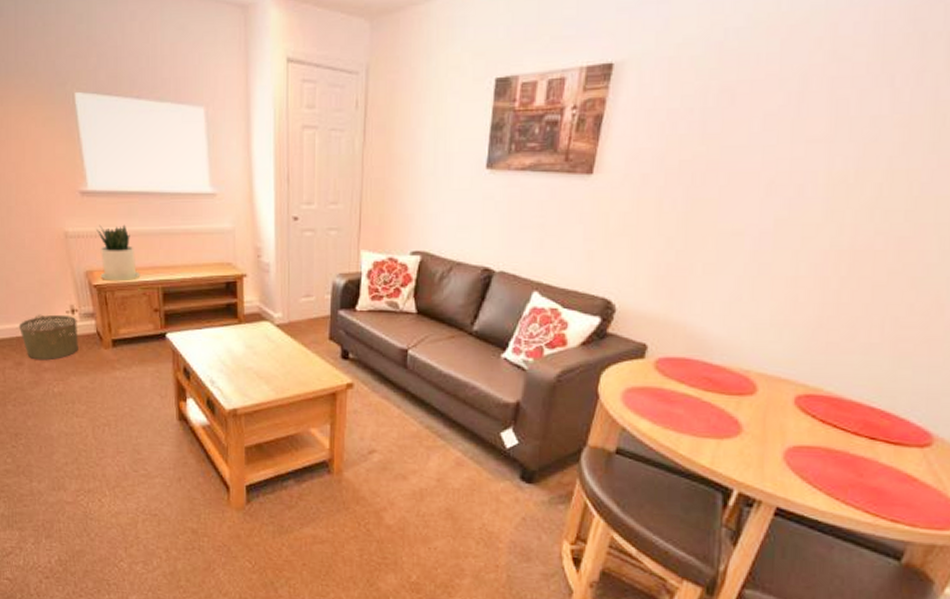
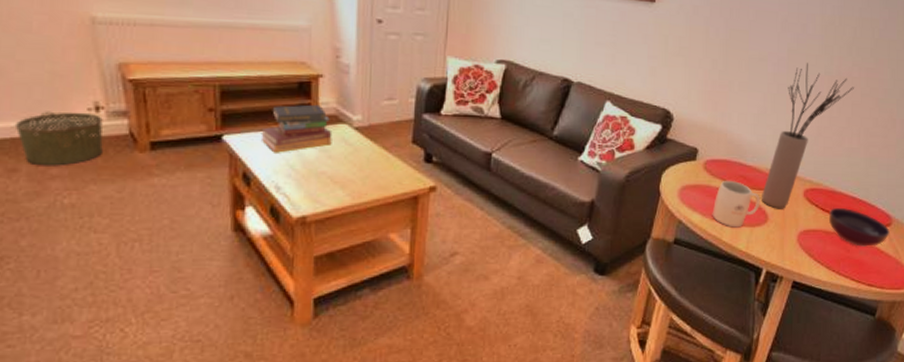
planter: present [96,224,141,282] -> none [136,12,193,77]
books: none [196,303,257,350] -> present [261,104,333,153]
mug: none [665,382,732,439] -> present [712,180,761,228]
vase: none [733,235,876,419] -> present [762,63,854,209]
bowl: none [831,419,929,472] -> present [828,207,890,247]

